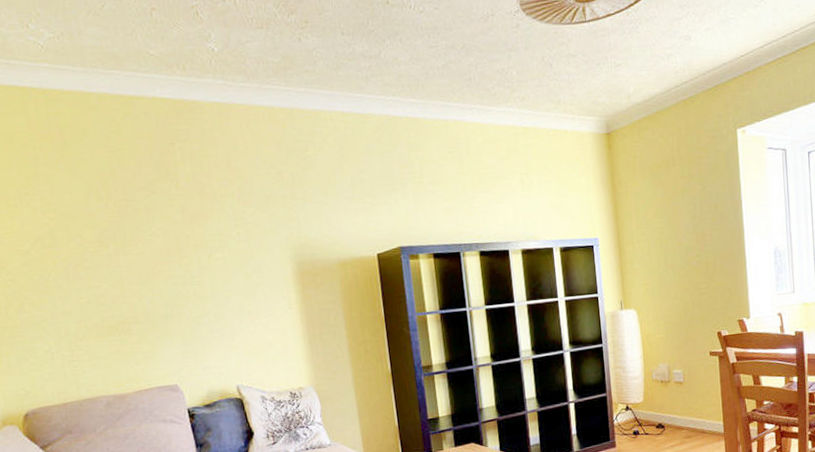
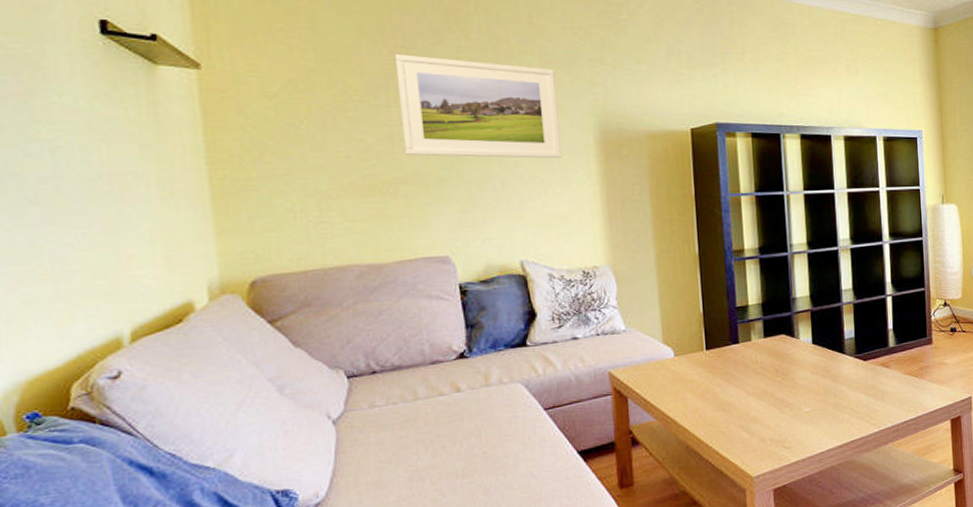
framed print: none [118,206,266,298] -> present [394,54,563,159]

